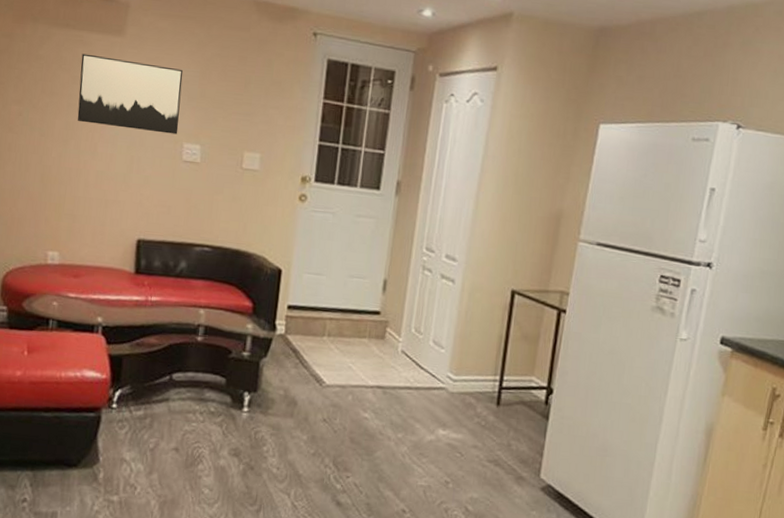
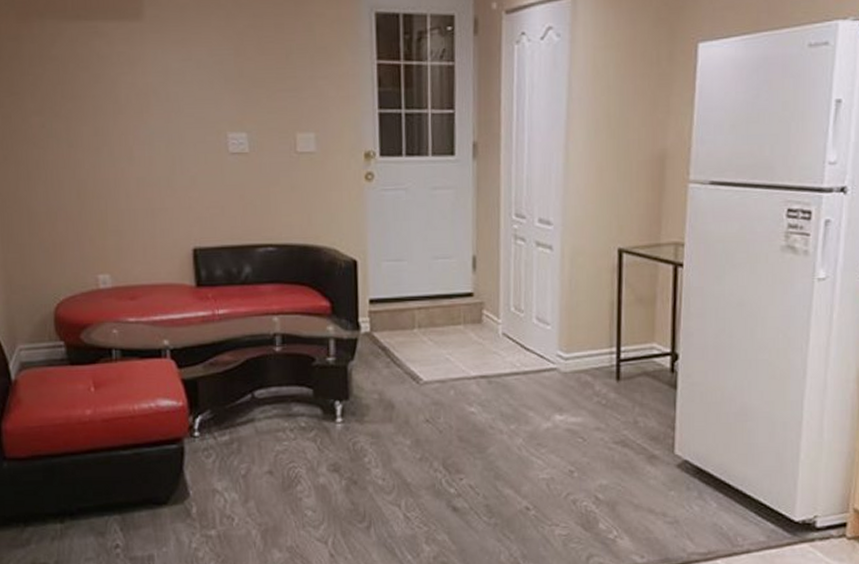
wall art: present [77,53,183,135] -> none [99,46,220,126]

